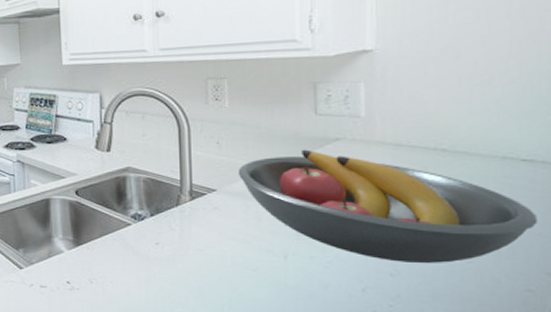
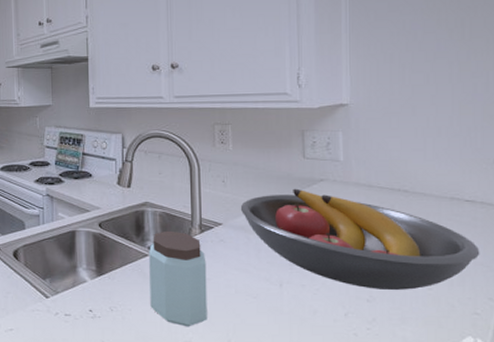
peanut butter: none [132,198,199,301] -> present [149,230,208,327]

